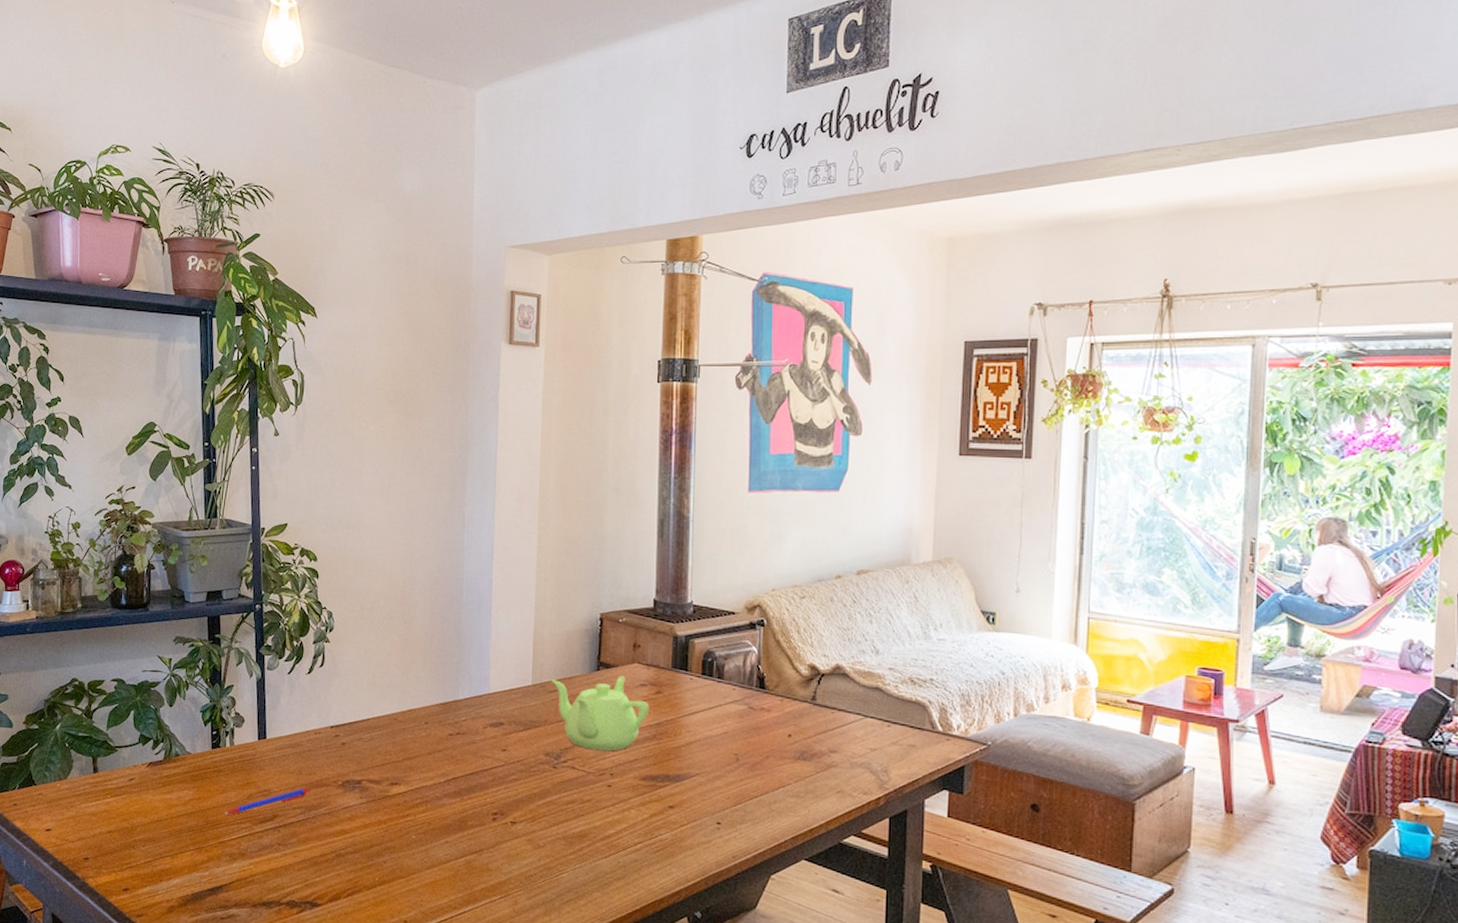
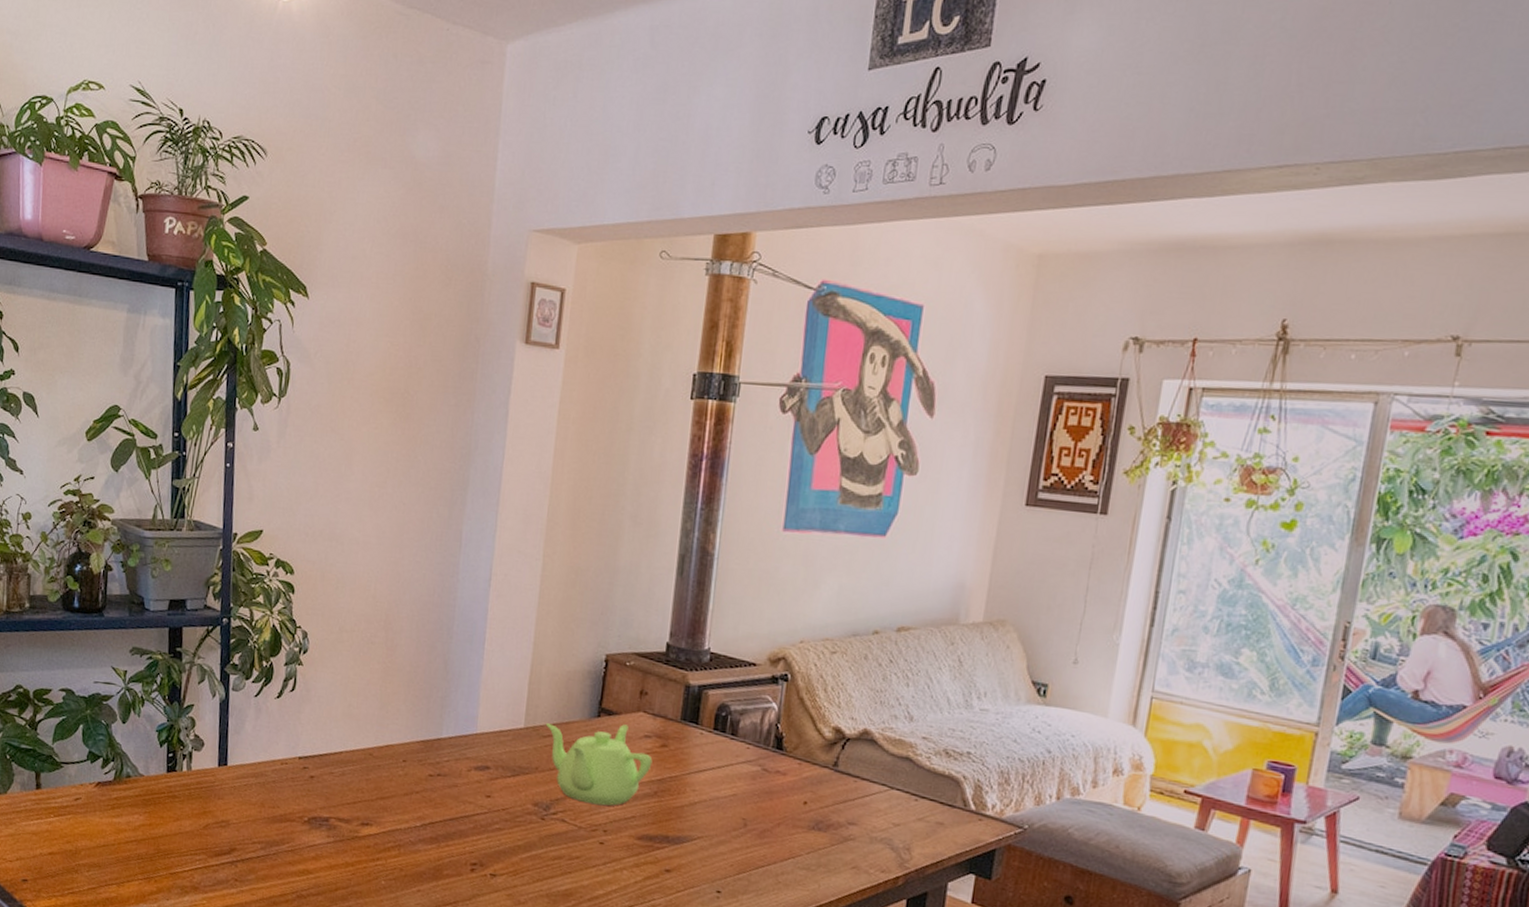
pen: present [225,787,311,815] -> none [178,821,273,845]

